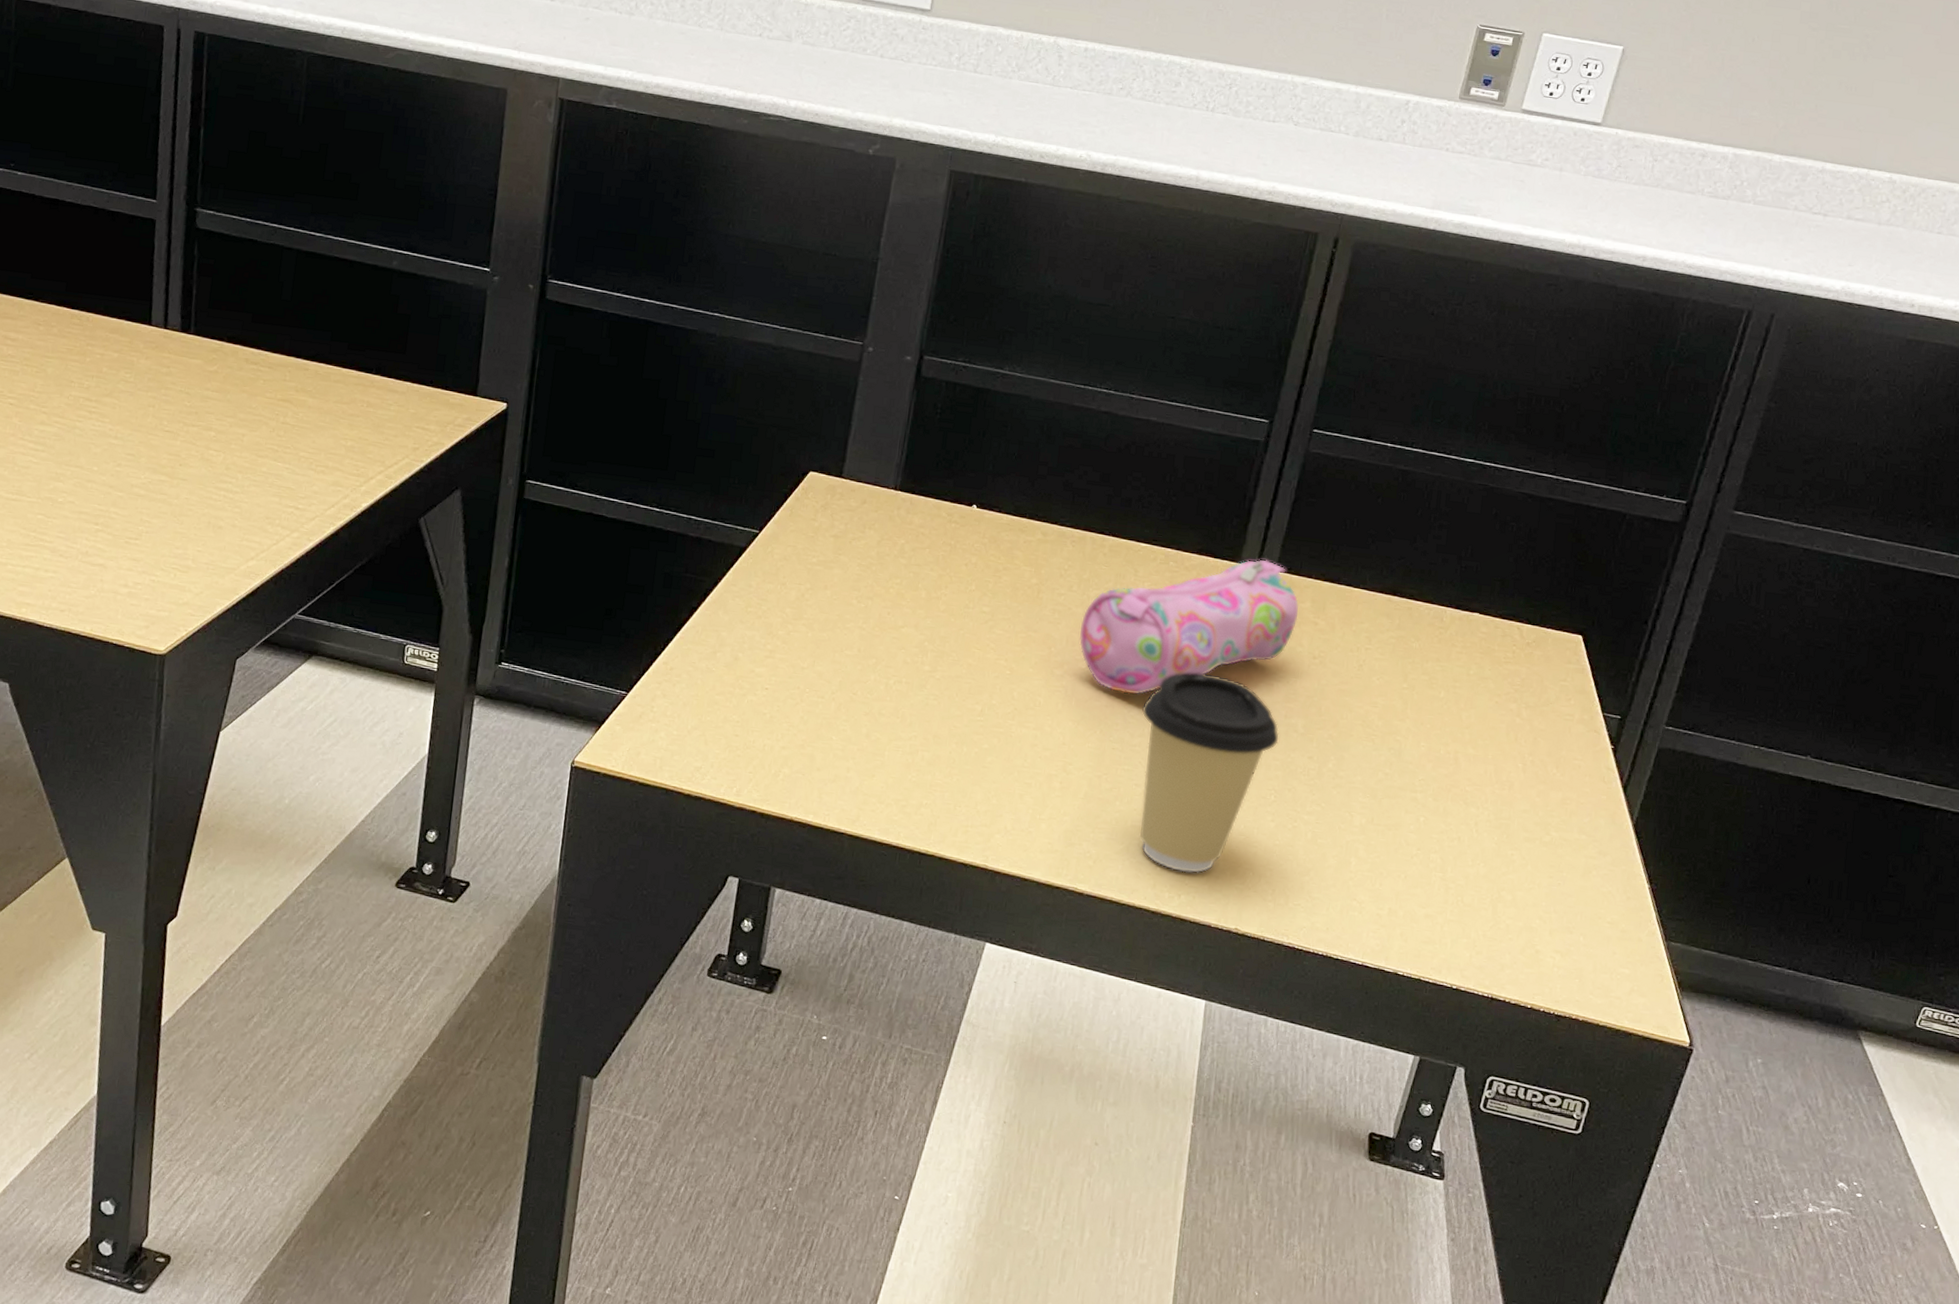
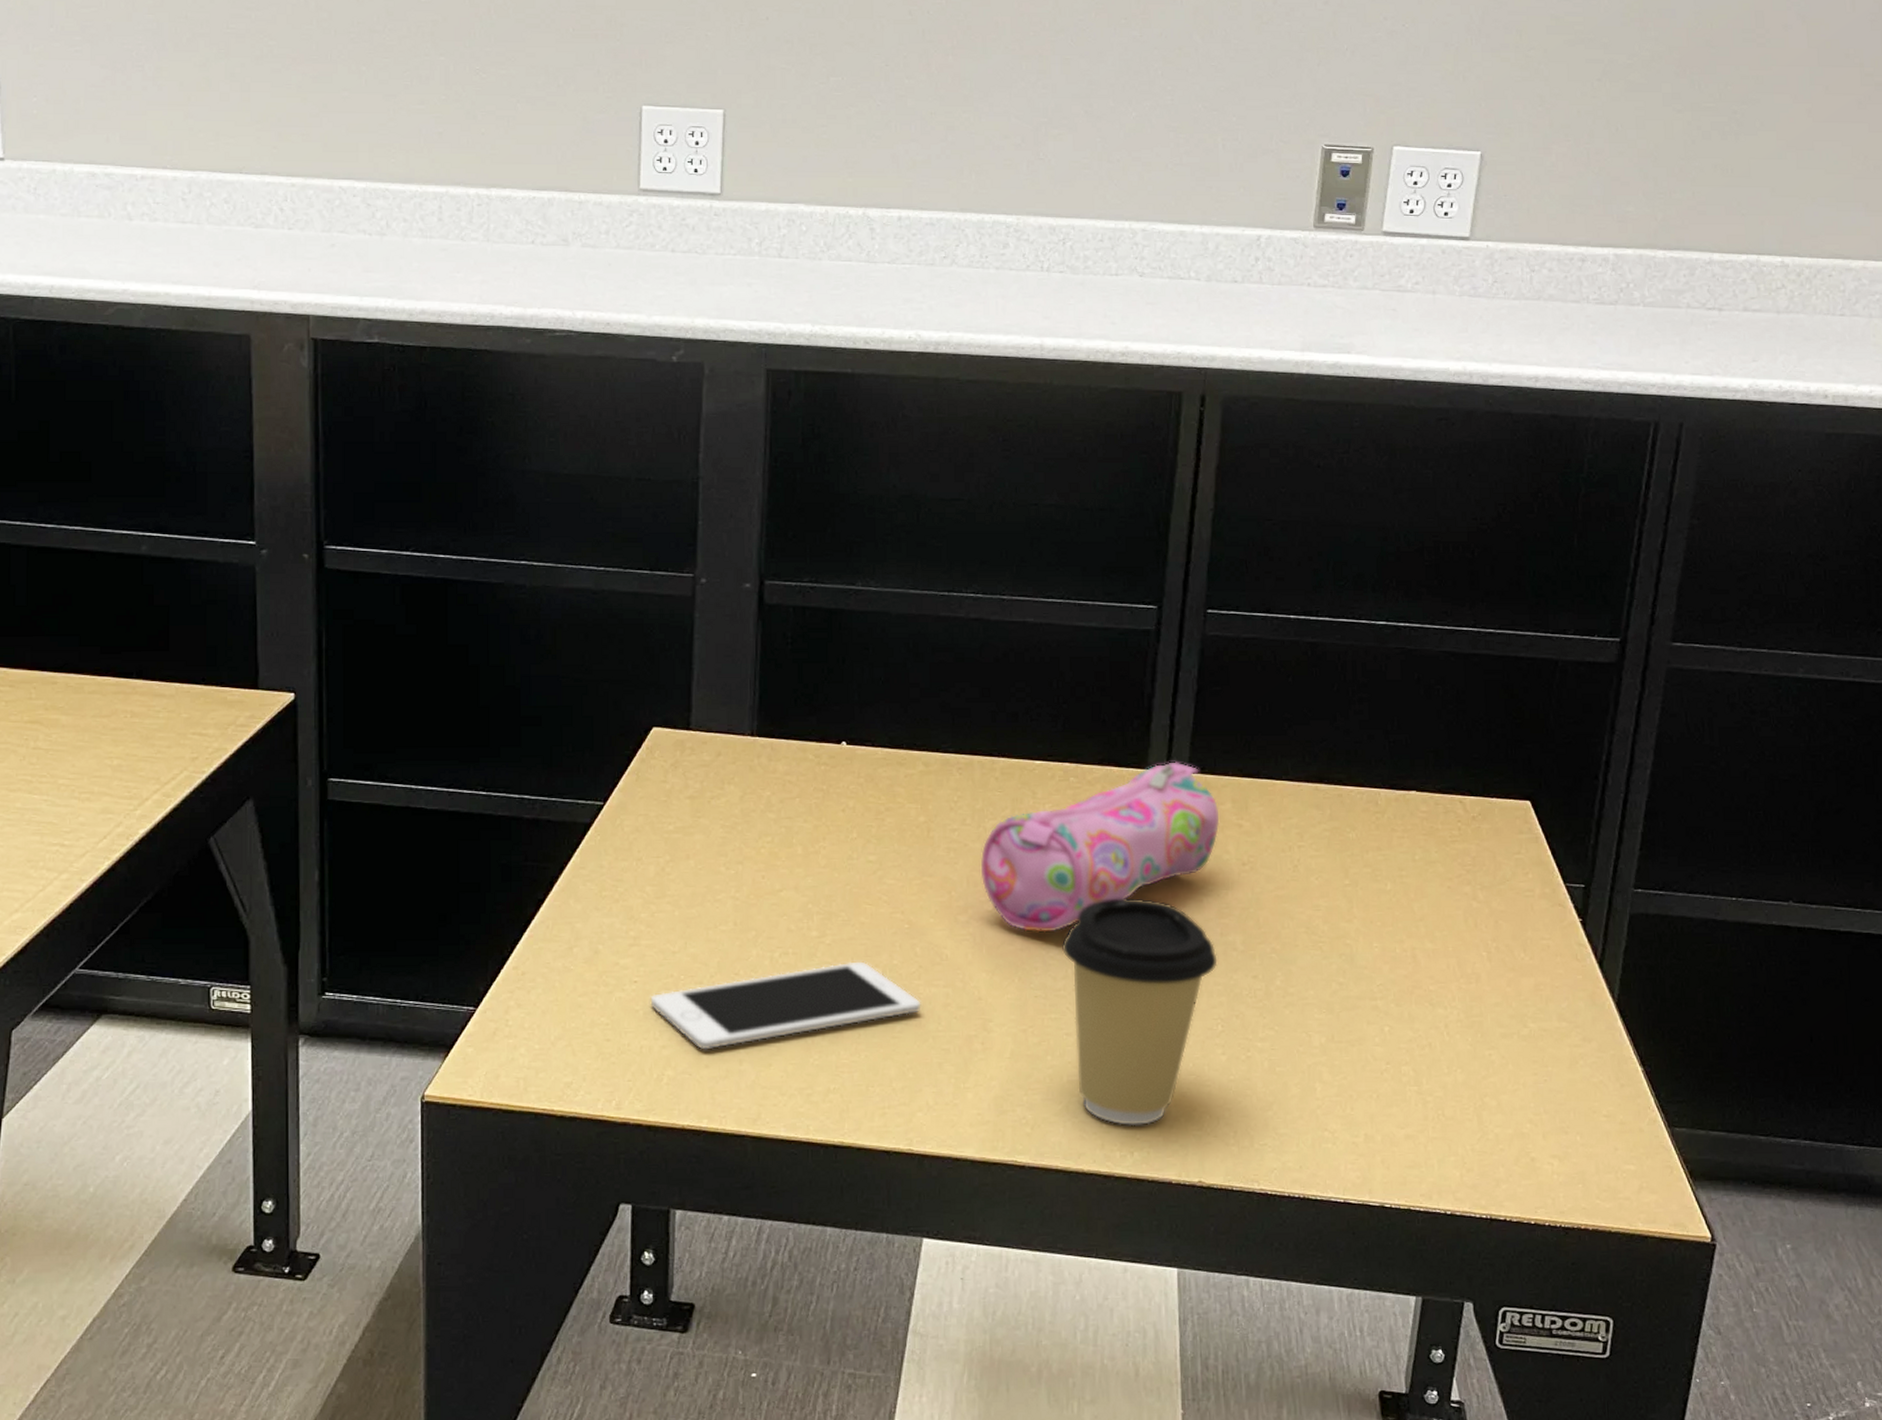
cell phone: none [777,696,1012,756] -> present [650,961,921,1050]

